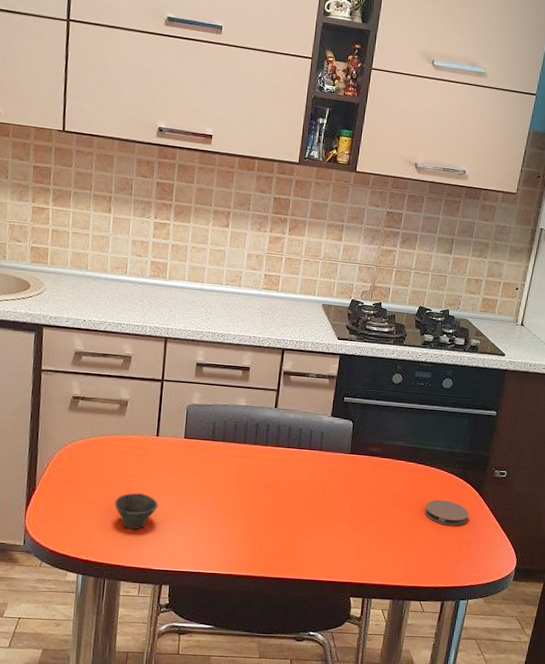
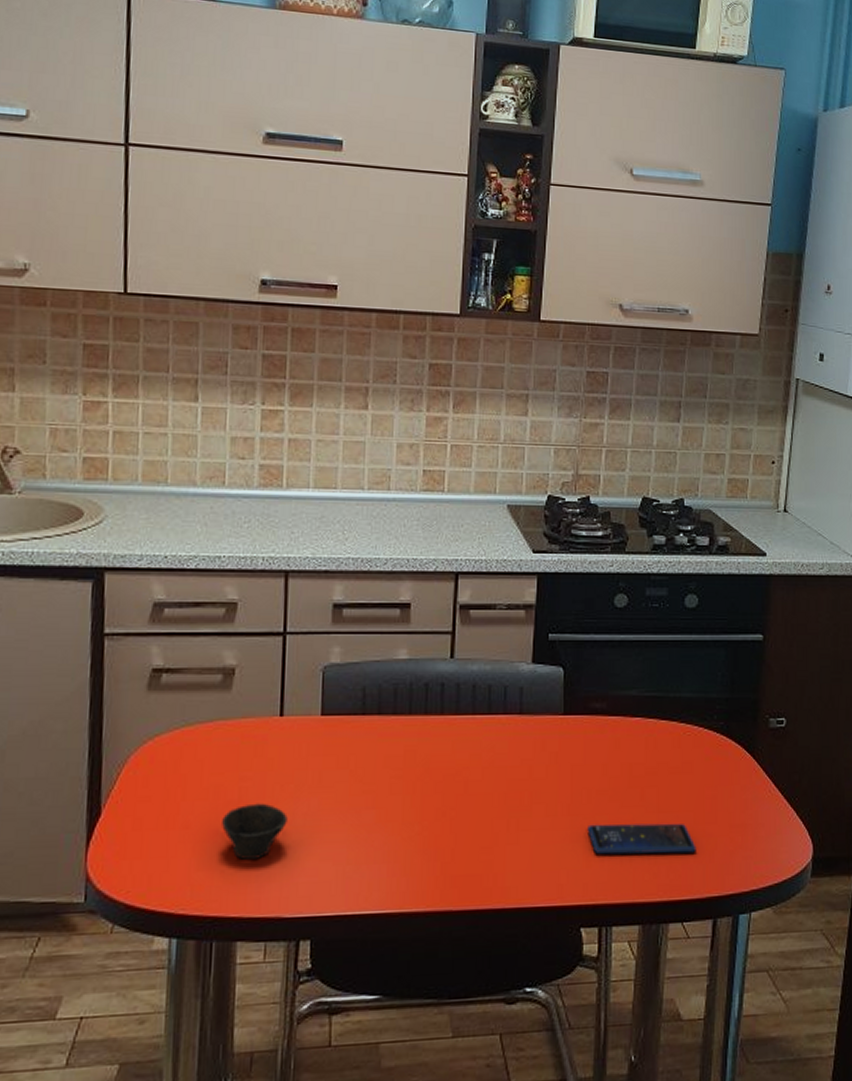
smartphone: none [360,529,435,556] -> present [587,823,697,855]
coaster: present [424,499,469,526] -> none [677,769,739,806]

